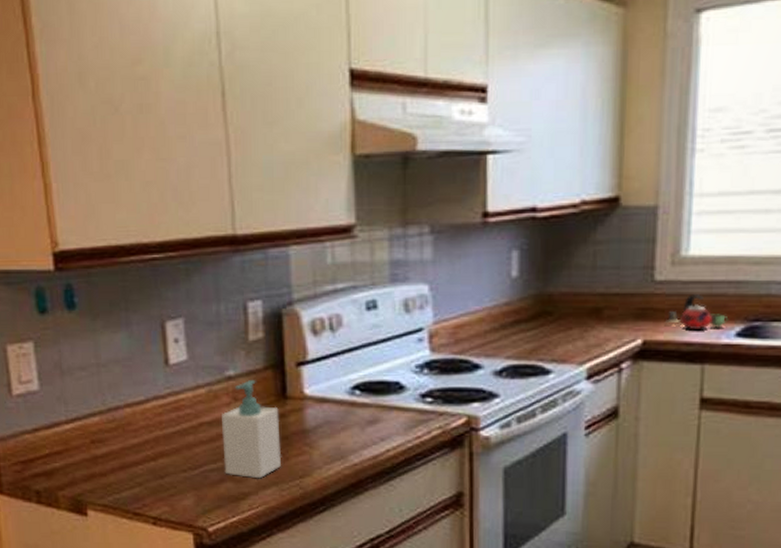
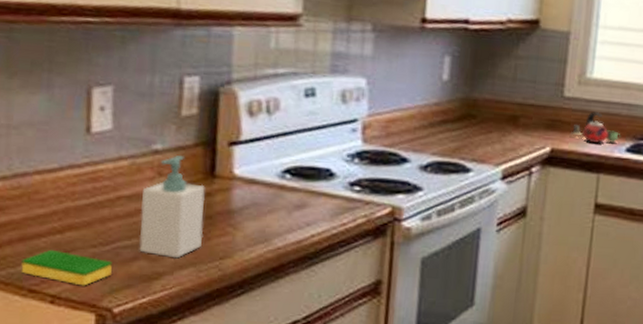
dish sponge: none [124,475,202,508] -> present [21,249,112,286]

